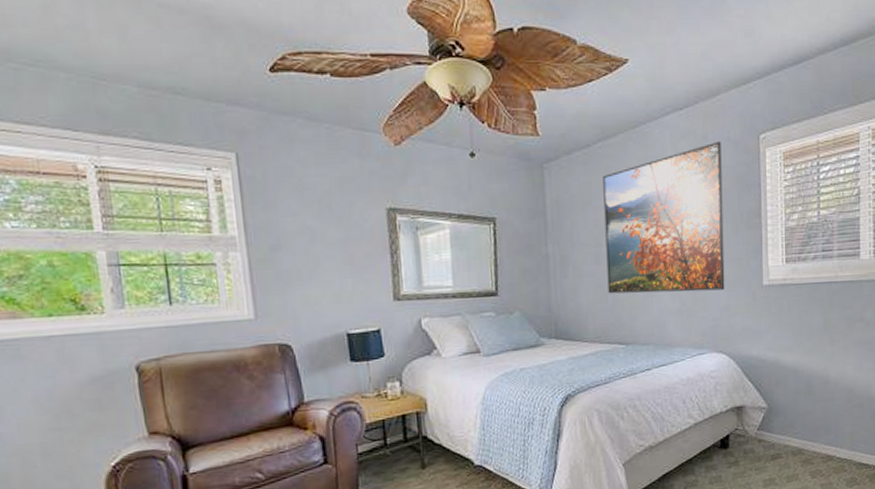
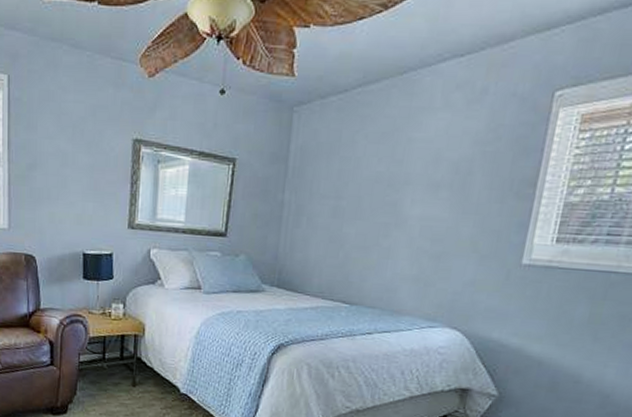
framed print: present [603,142,725,294] -> none [340,96,504,263]

